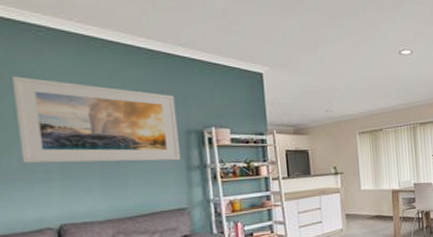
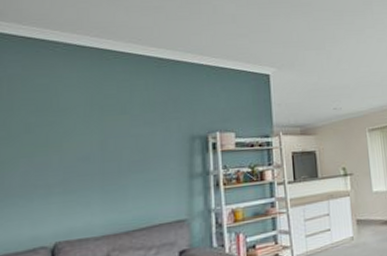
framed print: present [12,76,180,163] -> none [25,91,183,178]

